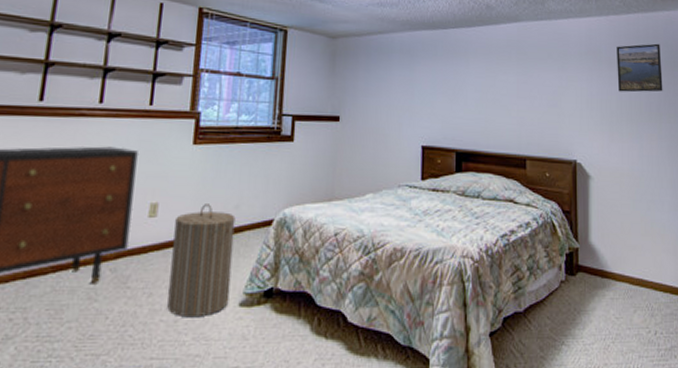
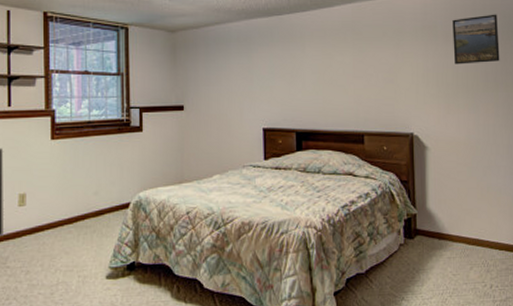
laundry hamper: present [167,204,236,318] -> none [43,192,97,290]

